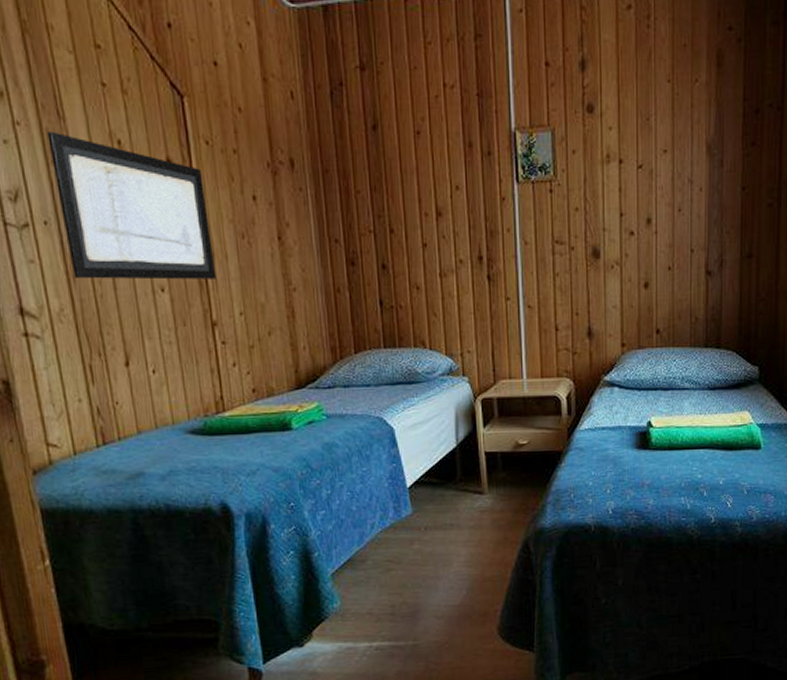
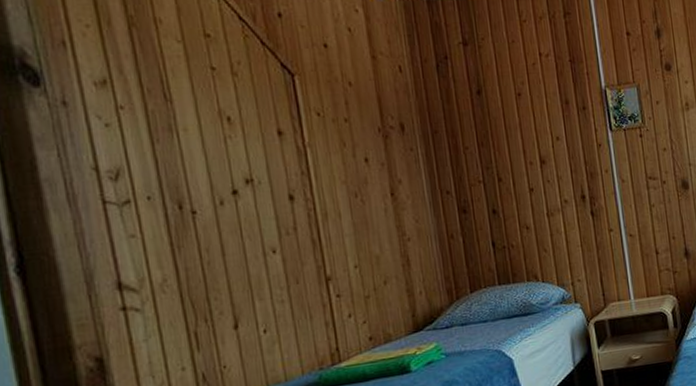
wall art: present [47,131,217,280] -> none [153,113,330,249]

